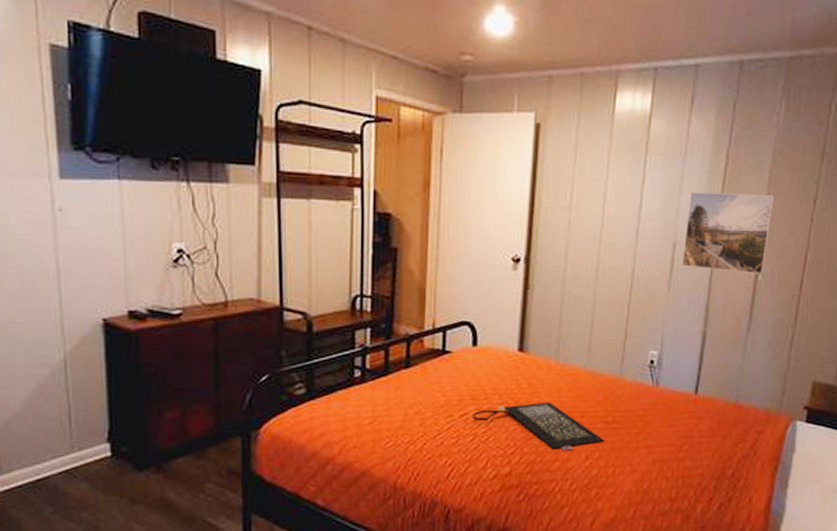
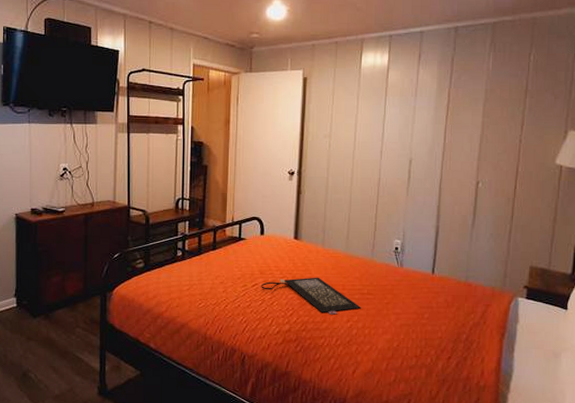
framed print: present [681,192,775,275] -> none [416,122,488,183]

